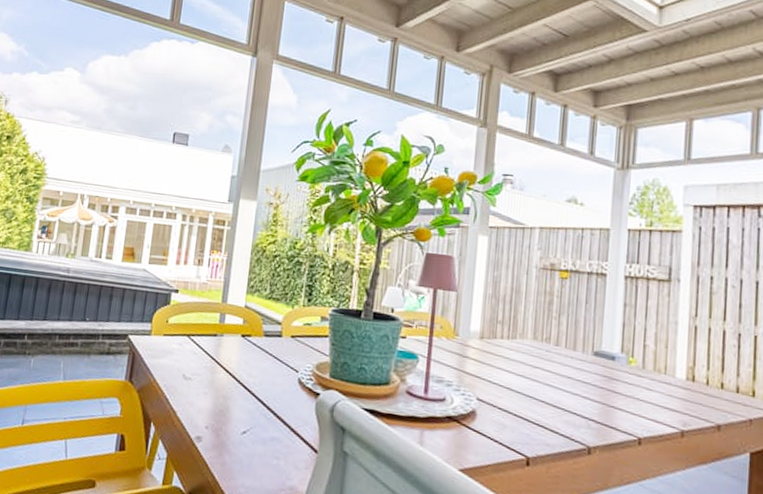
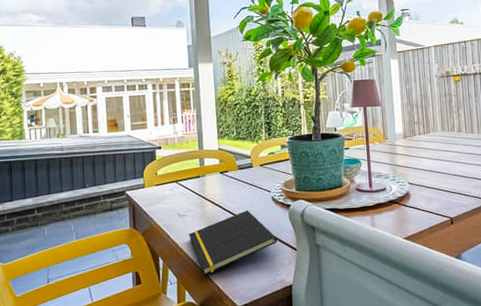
notepad: none [190,388,296,458] -> present [189,210,277,275]

